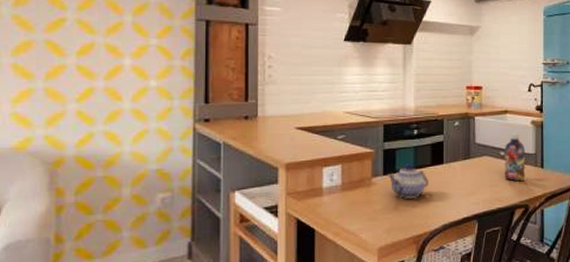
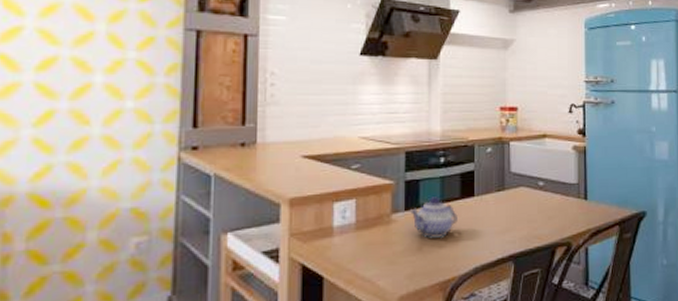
bottle: present [504,132,526,182] -> none [543,159,567,216]

